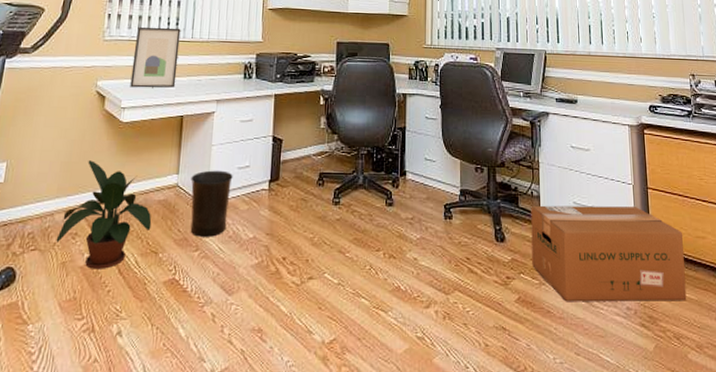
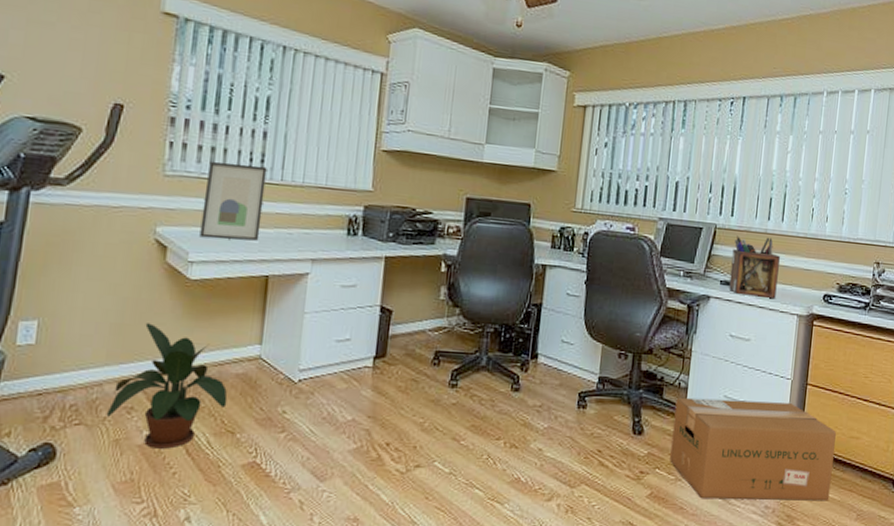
waste bin: present [190,170,233,237] -> none [275,342,330,418]
desk organizer: none [563,59,607,112] -> present [729,235,780,299]

